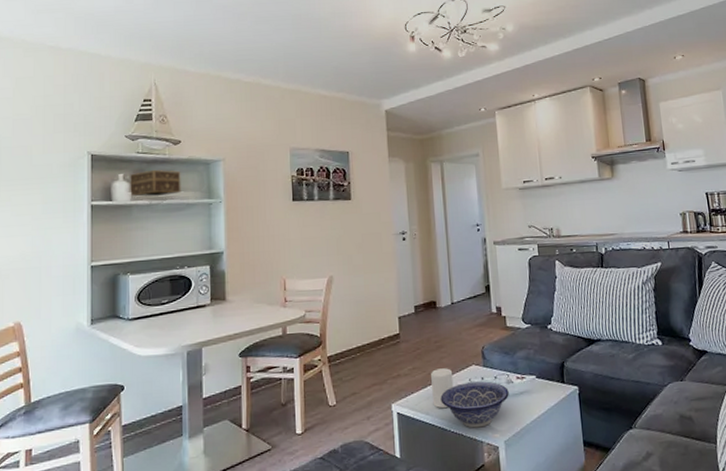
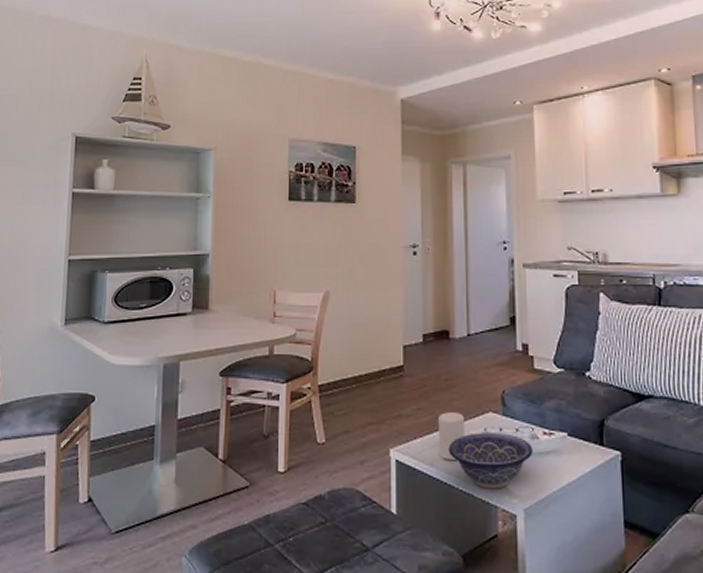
decorative box: present [130,169,181,197] -> none [113,156,168,187]

